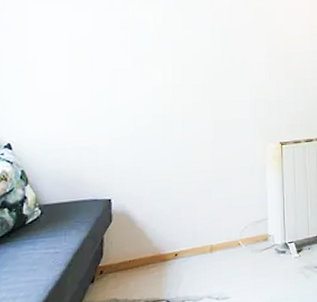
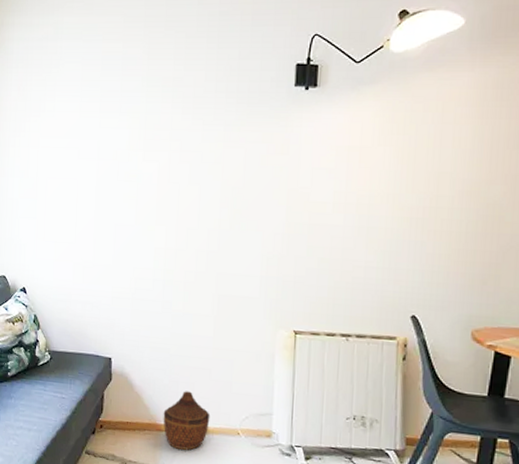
woven basket: none [167,215,213,275] -> present [163,391,210,451]

